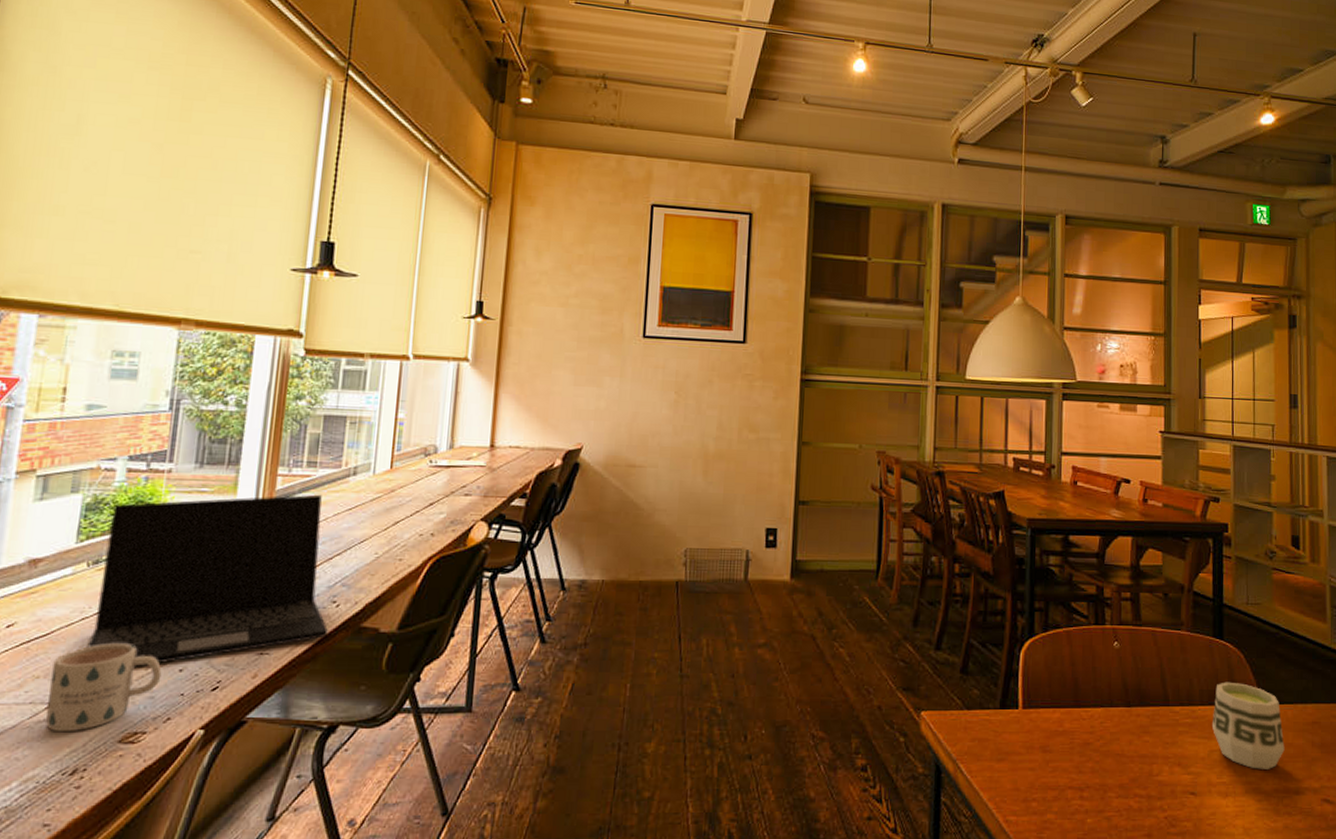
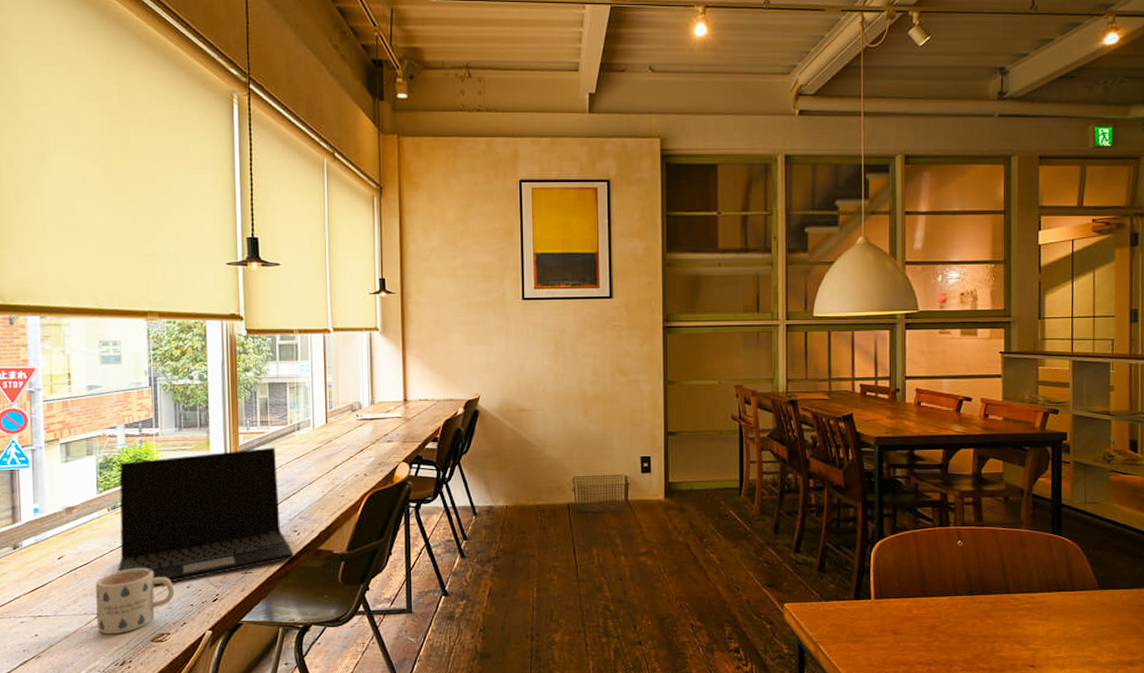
cup: present [1211,682,1285,769] -> none [1050,571,1120,645]

